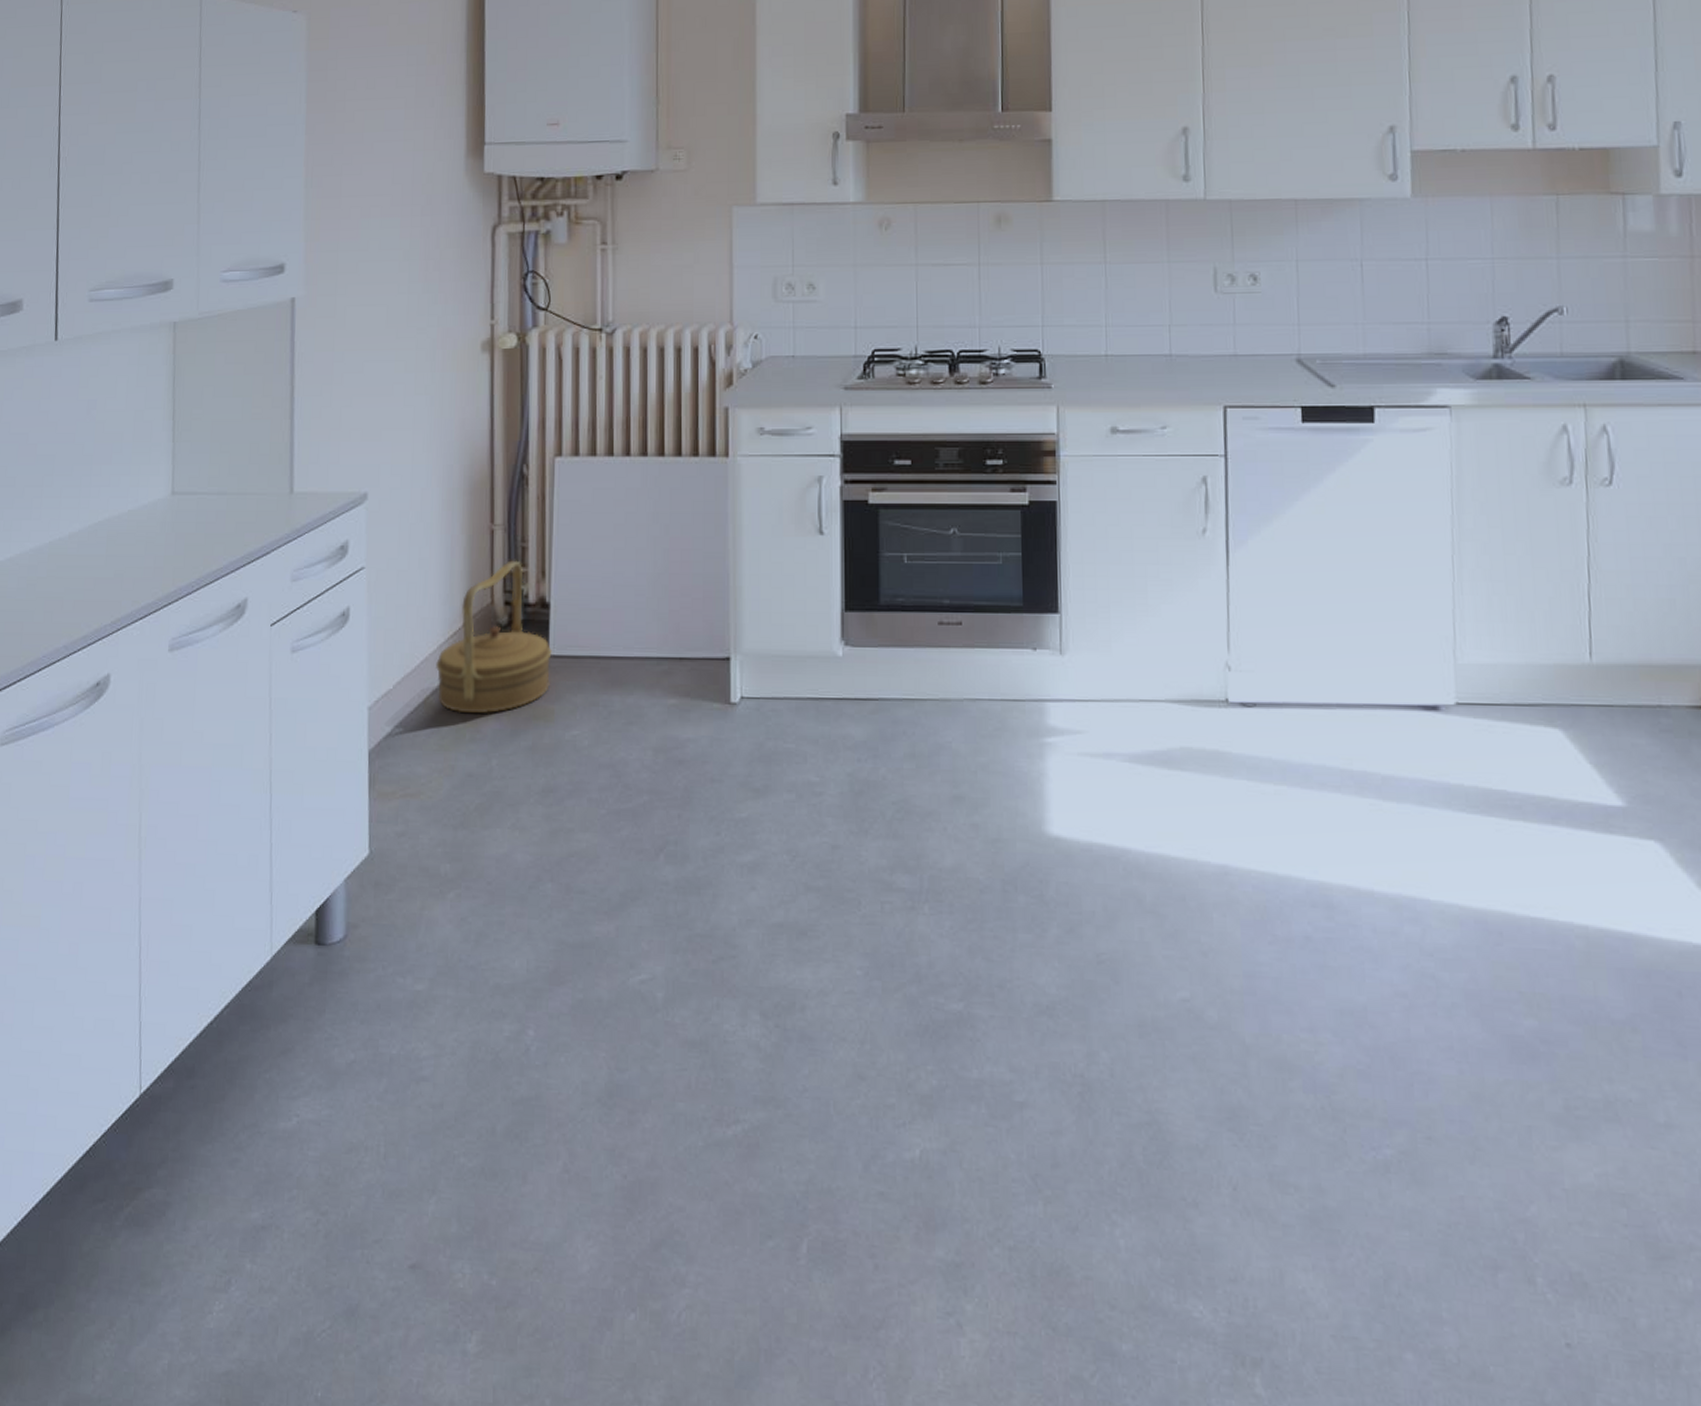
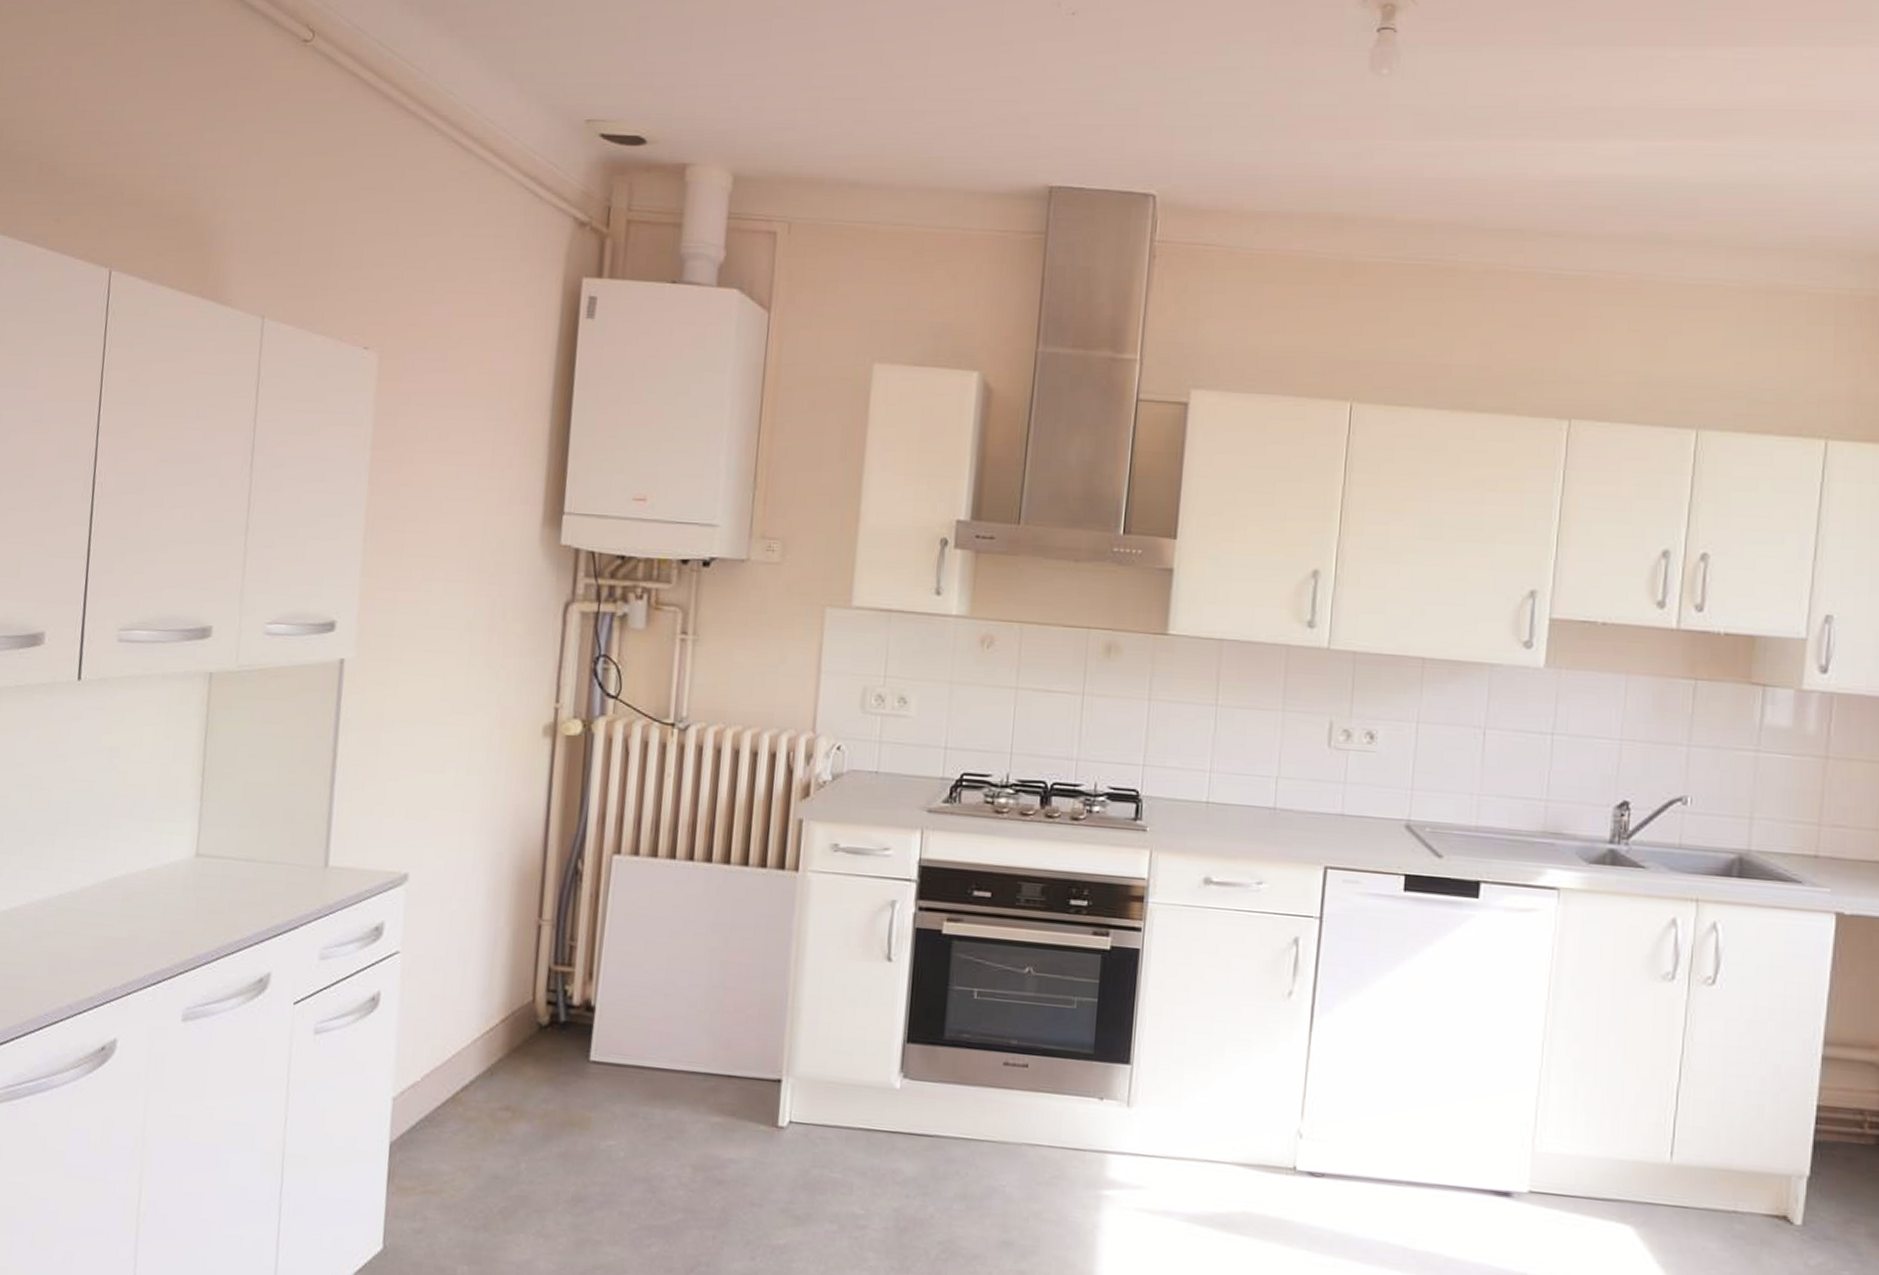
basket: present [436,560,552,714] -> none [468,958,594,1115]

